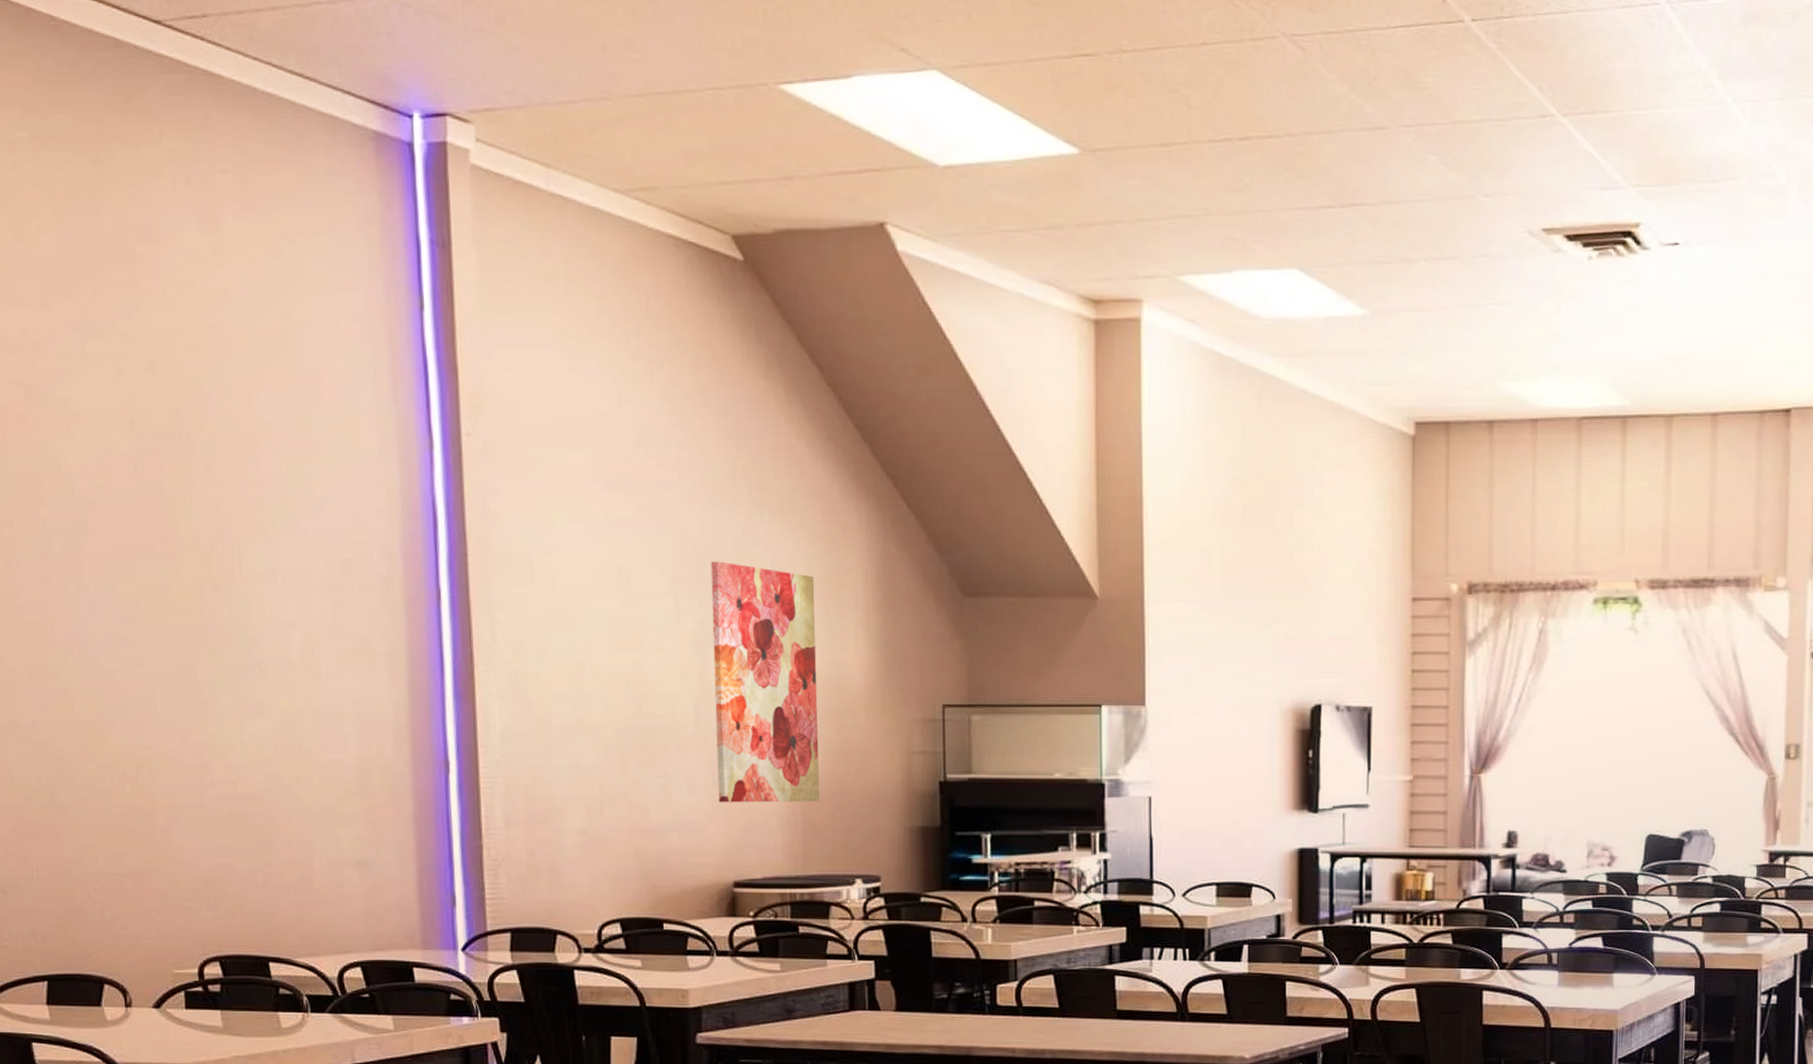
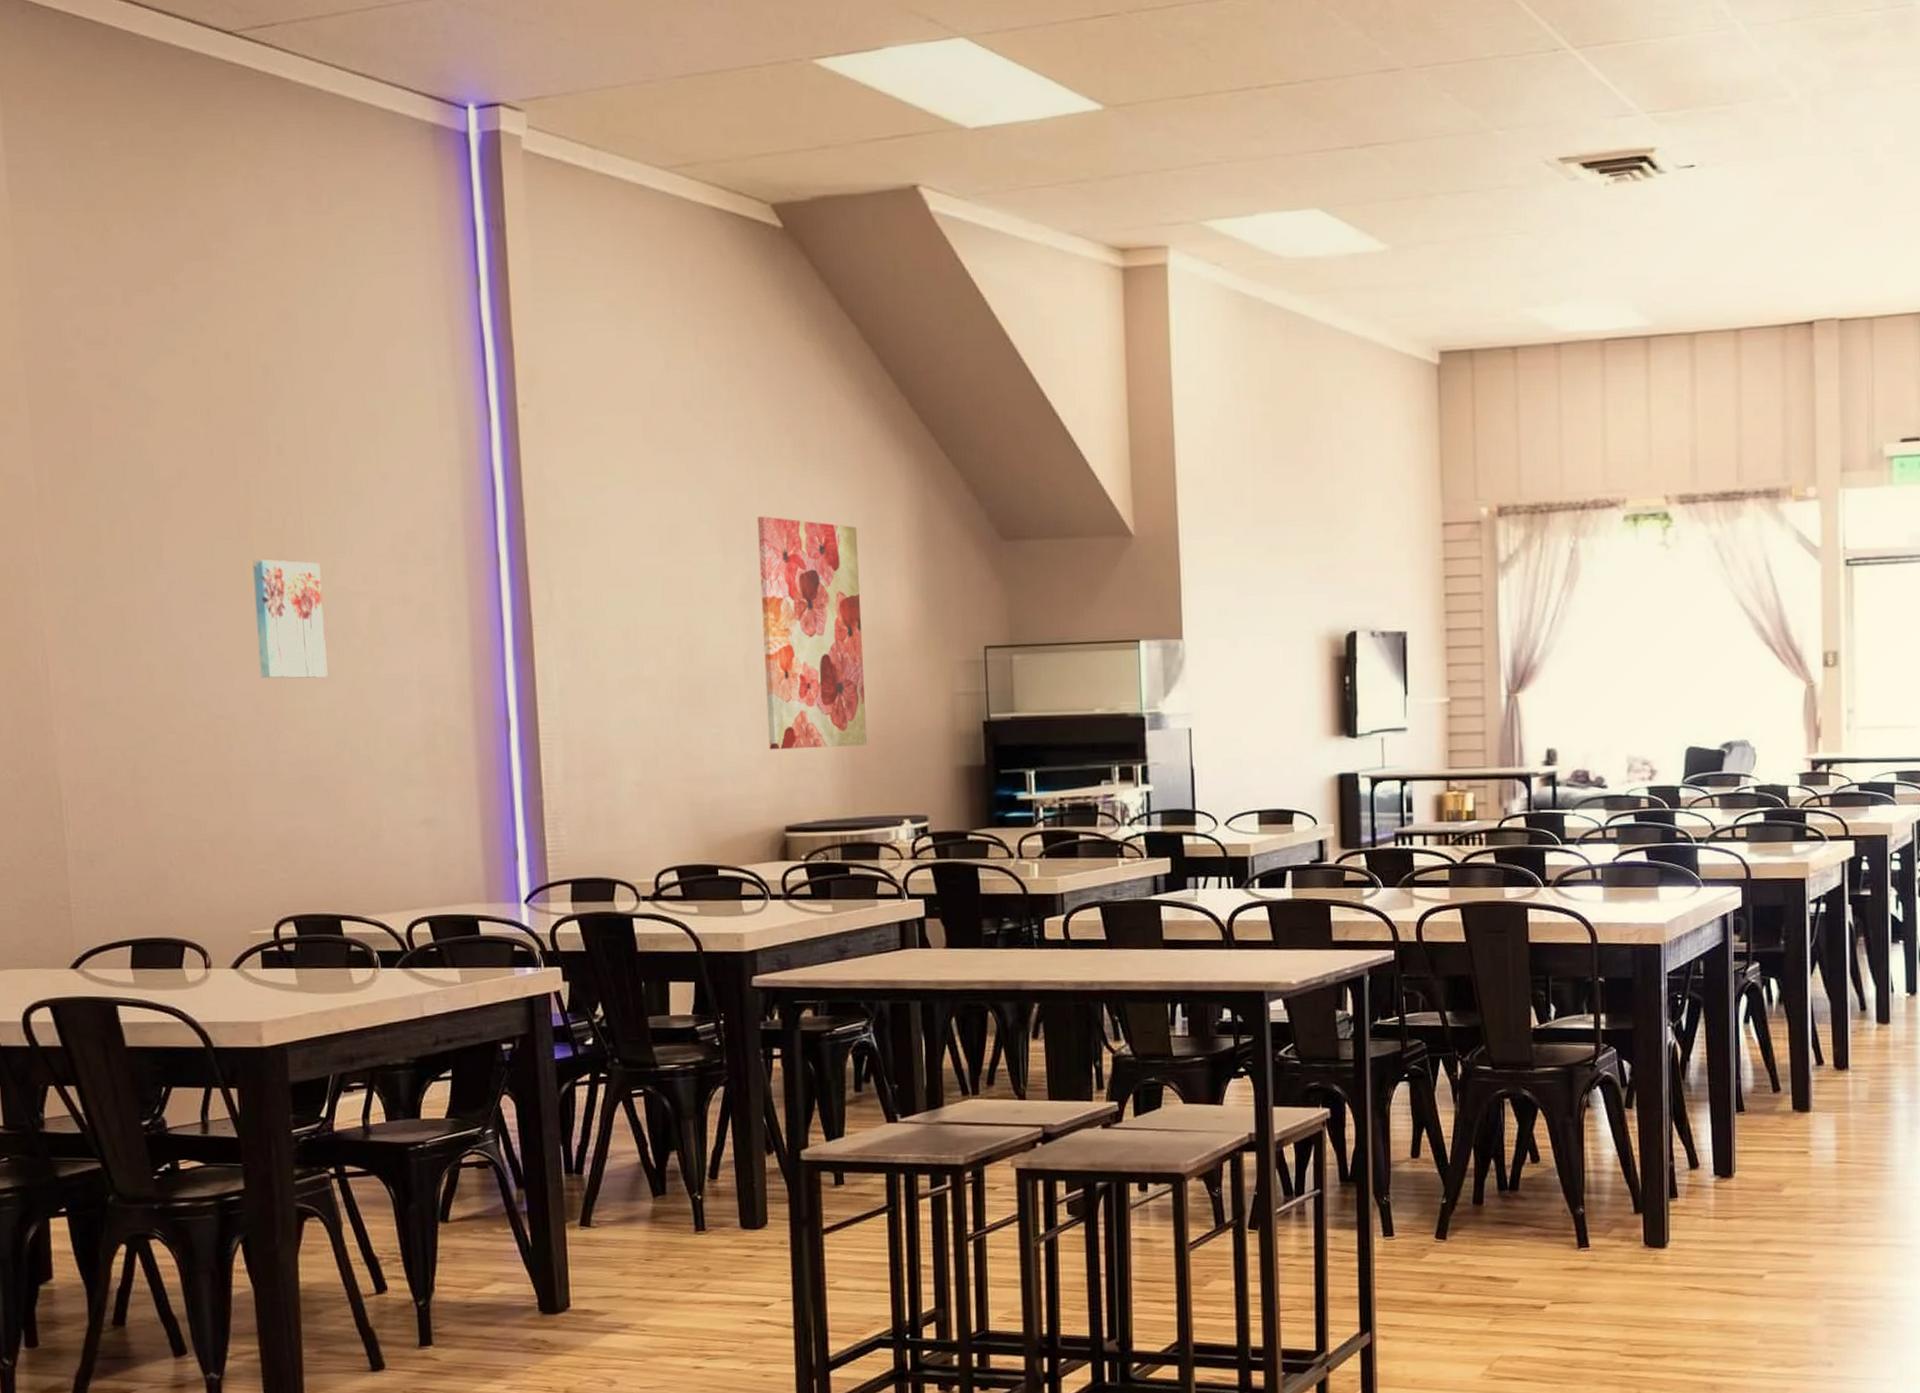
wall art: none [178,583,258,710] -> present [252,559,328,679]

